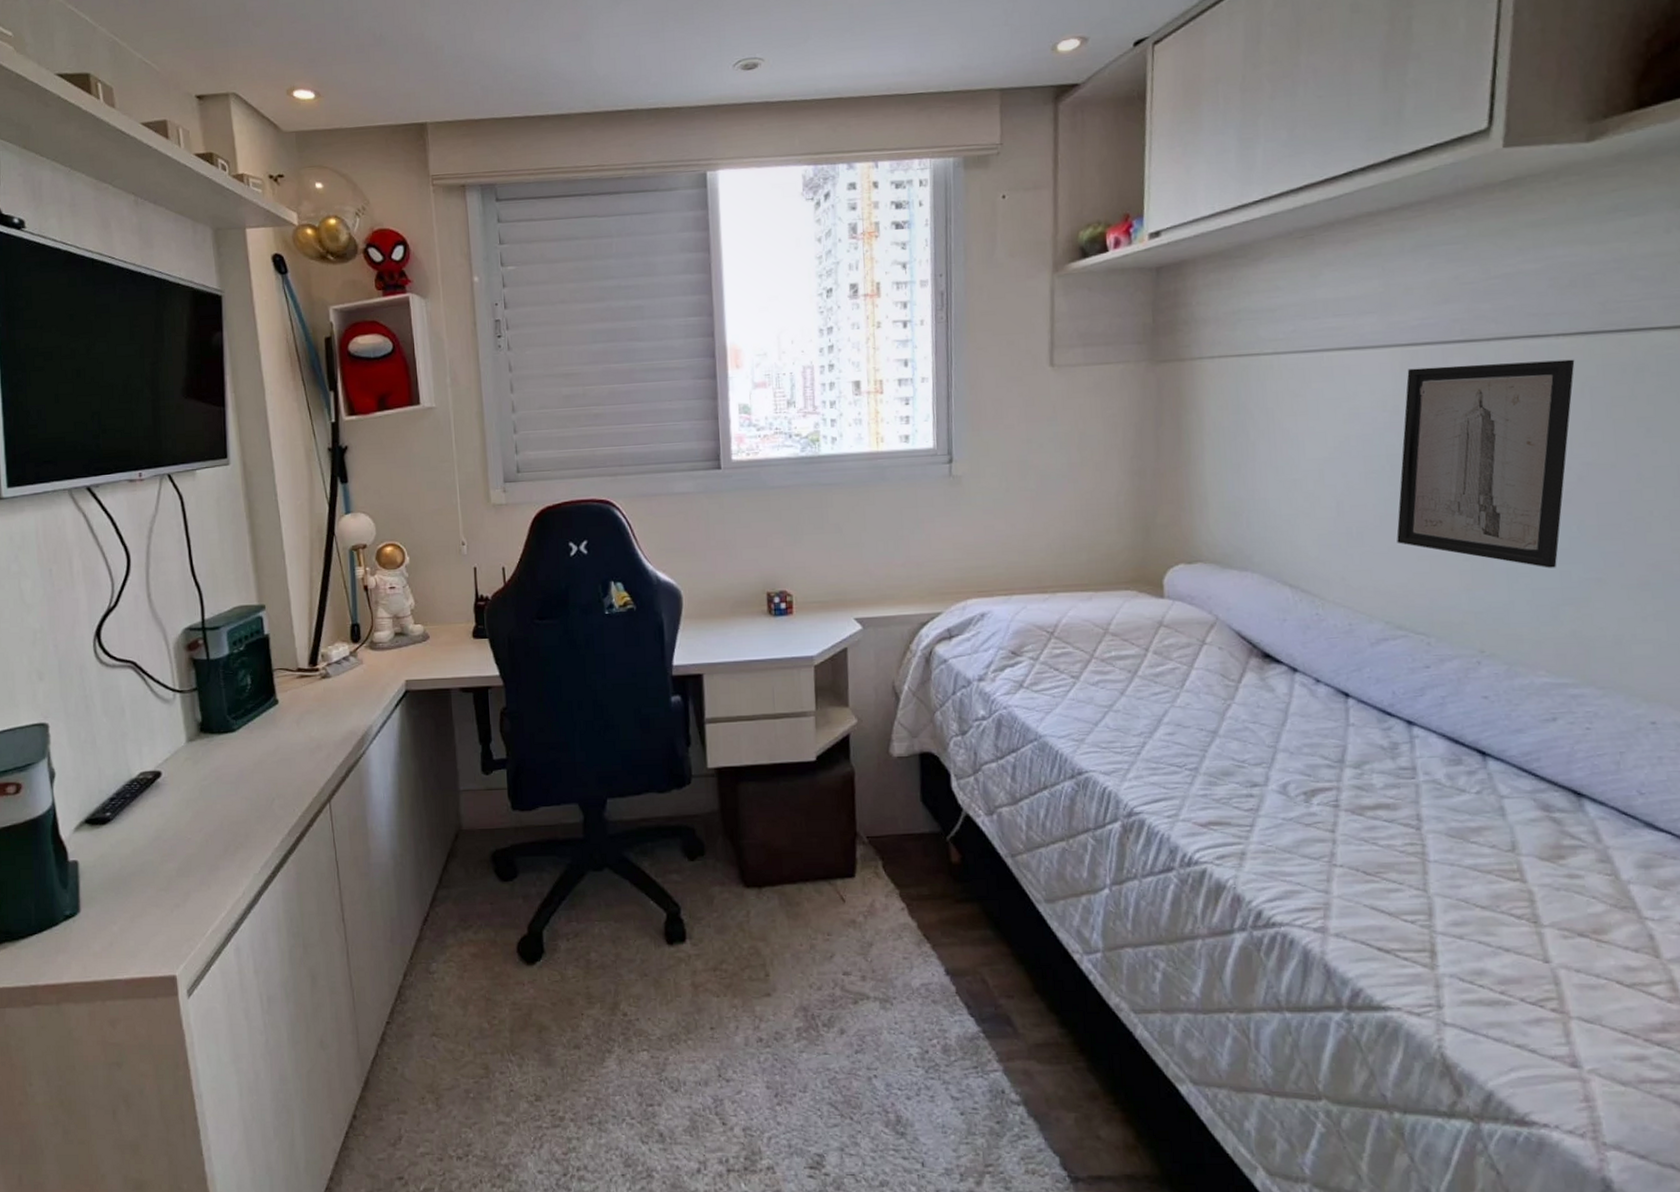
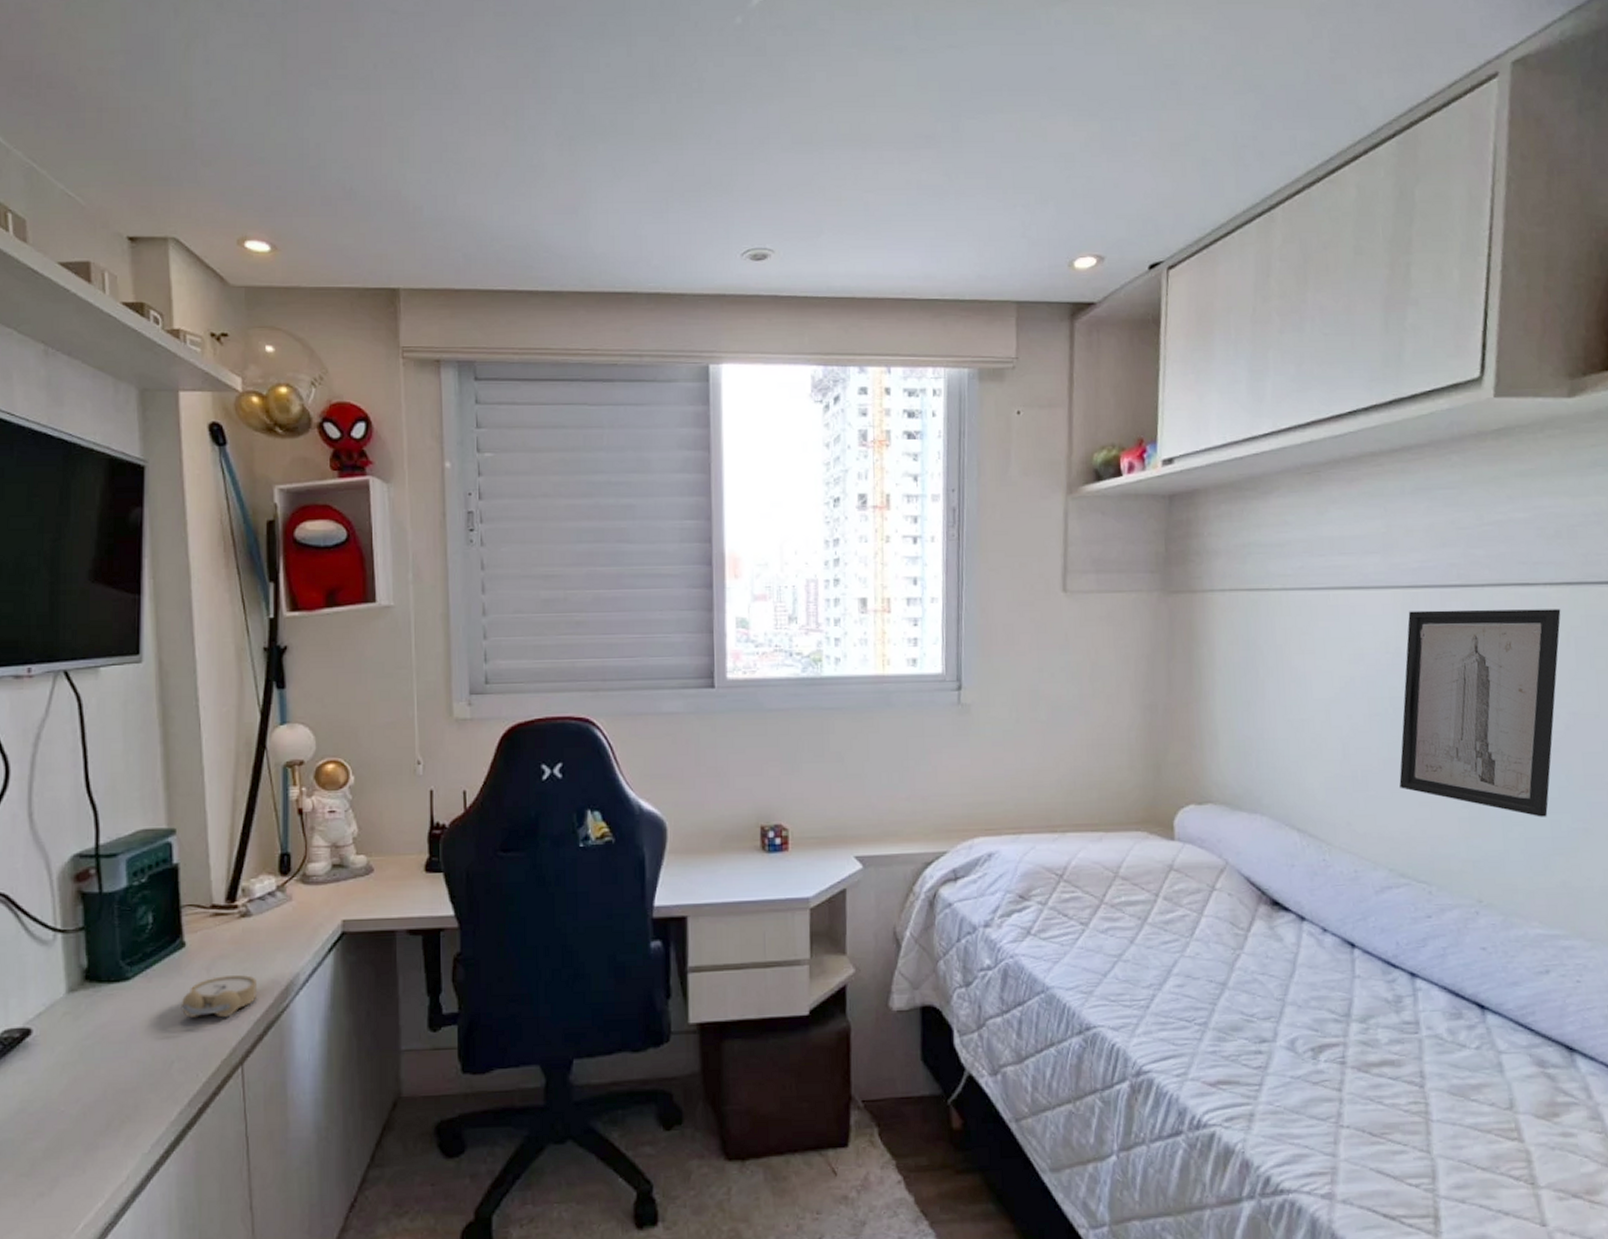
alarm clock: none [277,727,338,763] -> present [181,975,257,1018]

